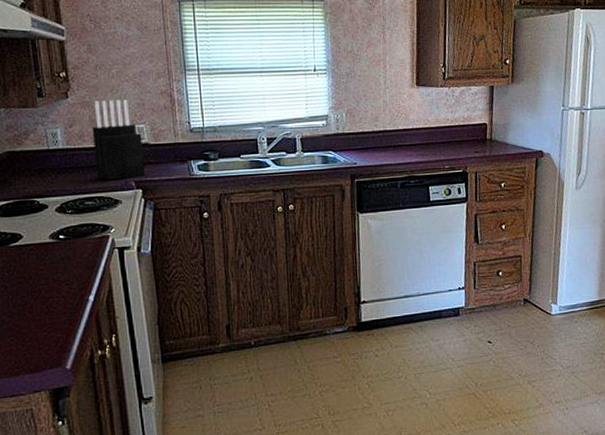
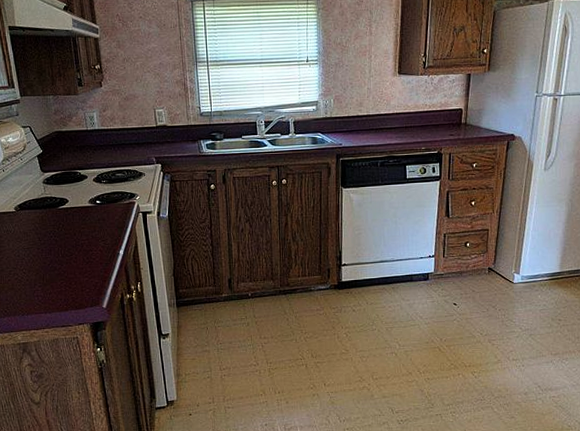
knife block: present [92,99,145,181] -> none [121,88,163,156]

